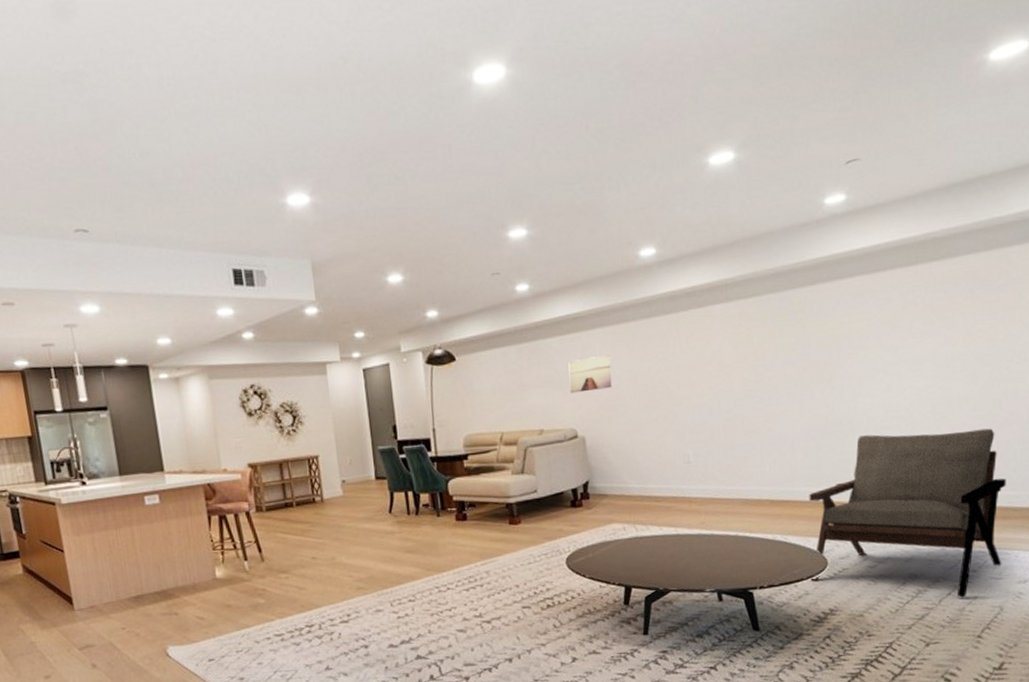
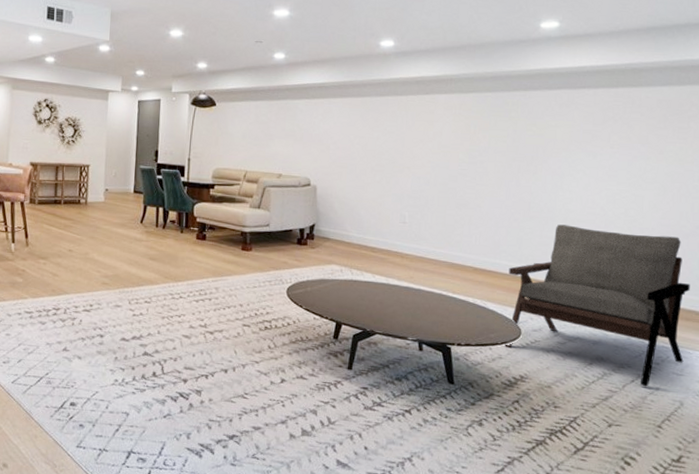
wall art: present [568,354,612,394] -> none [308,120,347,149]

